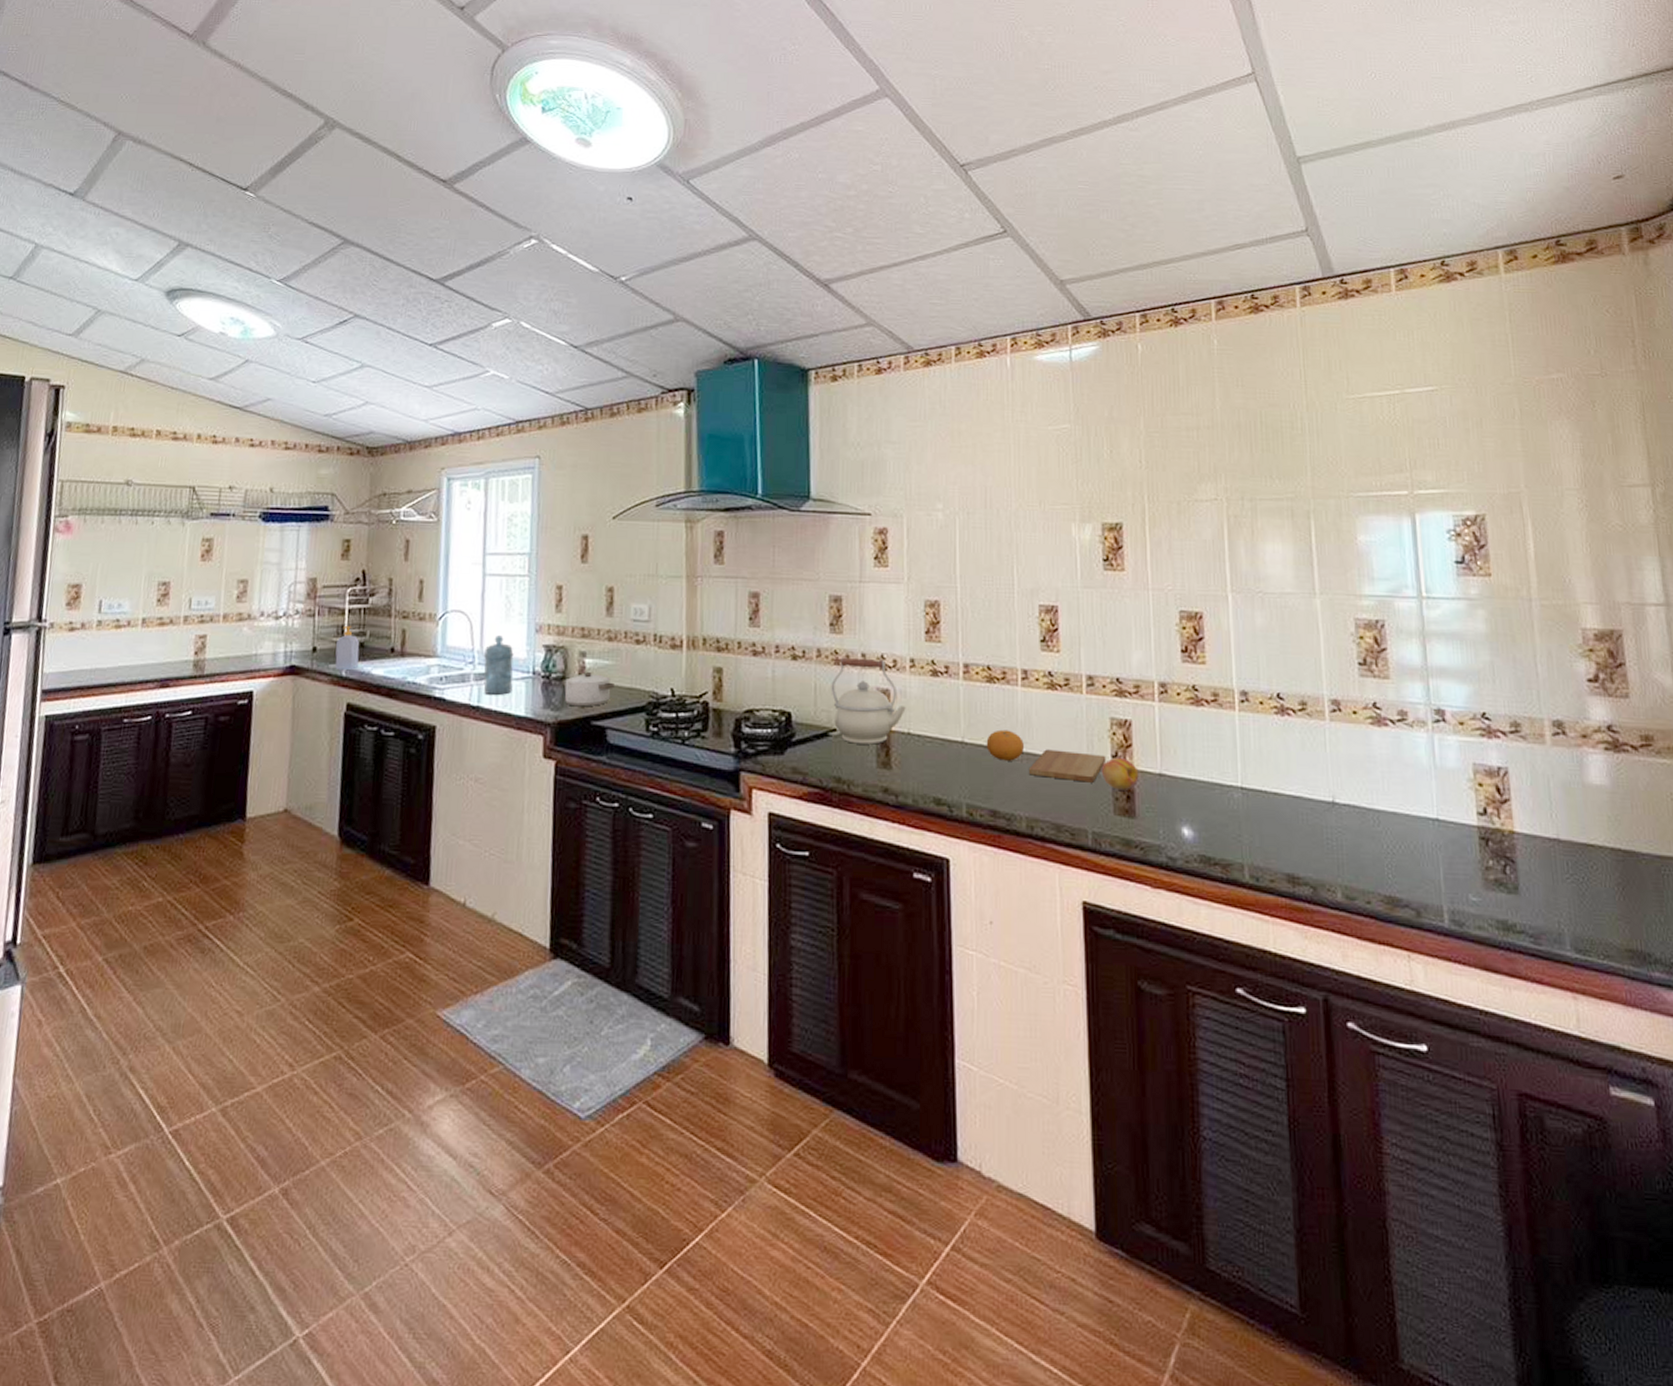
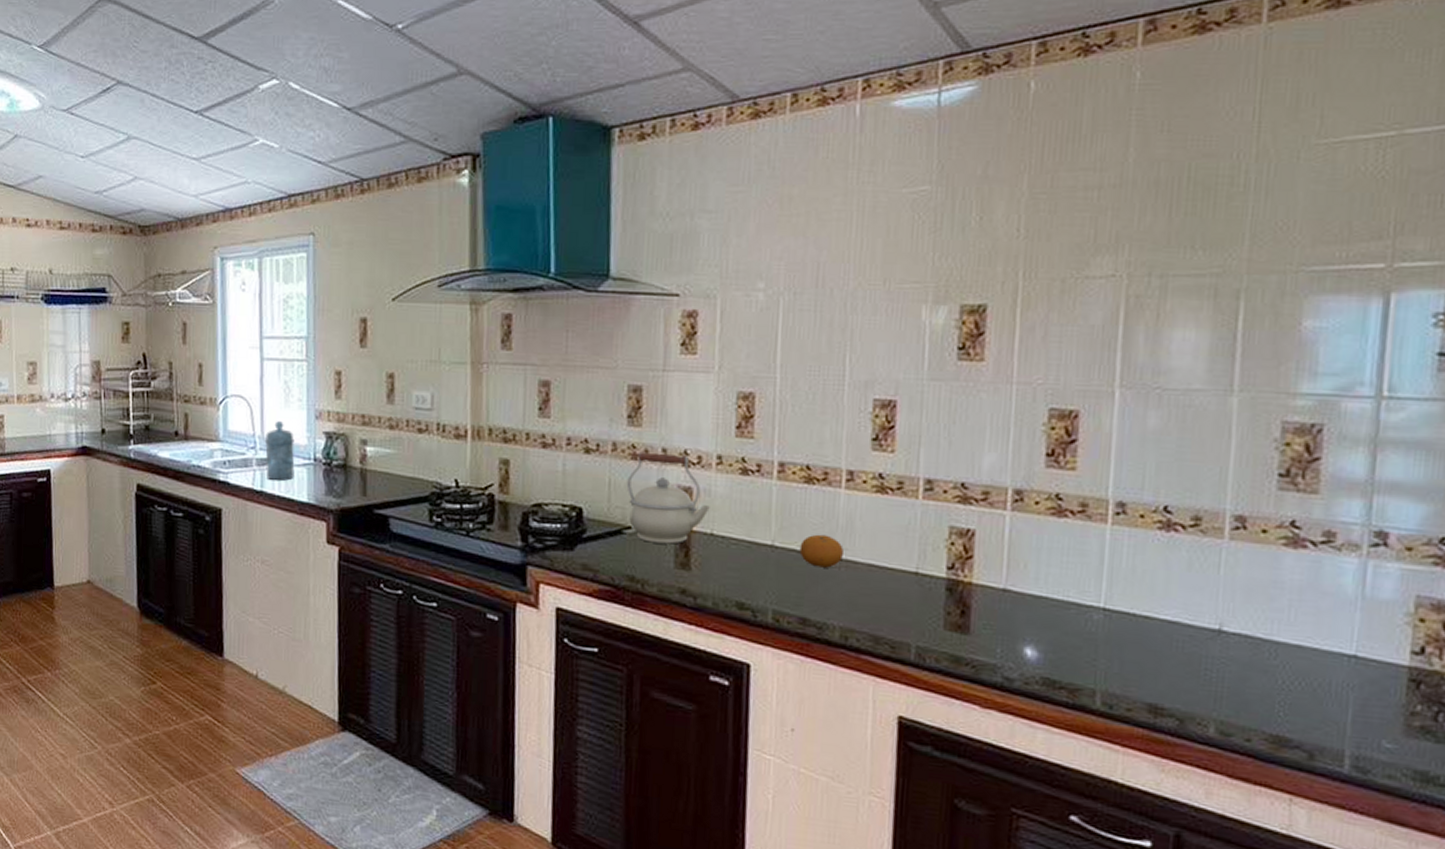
soap bottle: present [335,625,360,670] -> none [123,408,145,452]
cooking pot: present [562,671,614,707] -> none [343,459,396,495]
cutting board: present [1028,749,1107,783] -> none [846,557,941,595]
fruit: present [1101,757,1139,790] -> none [932,568,979,605]

